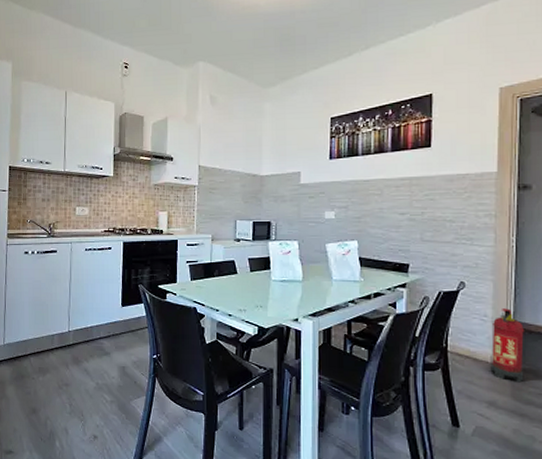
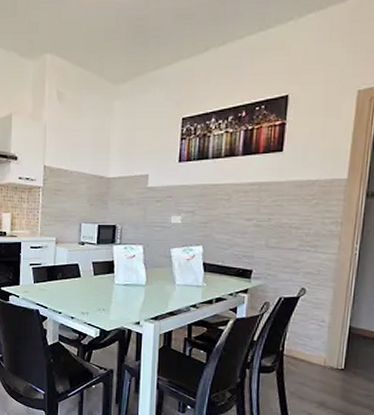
fire extinguisher: present [490,308,524,383] -> none [323,314,359,385]

